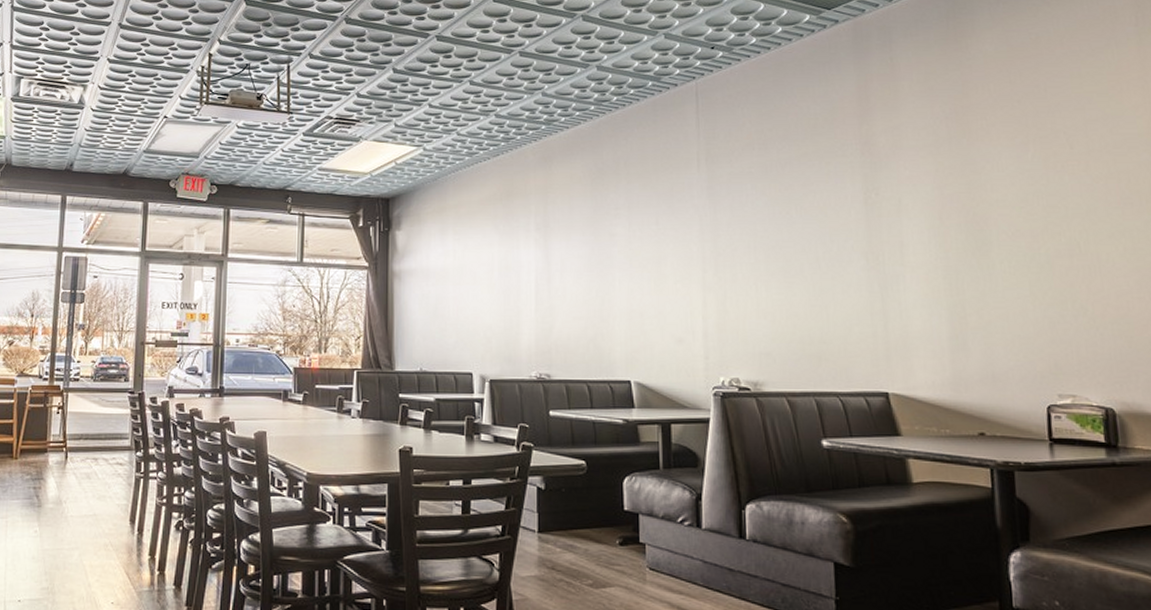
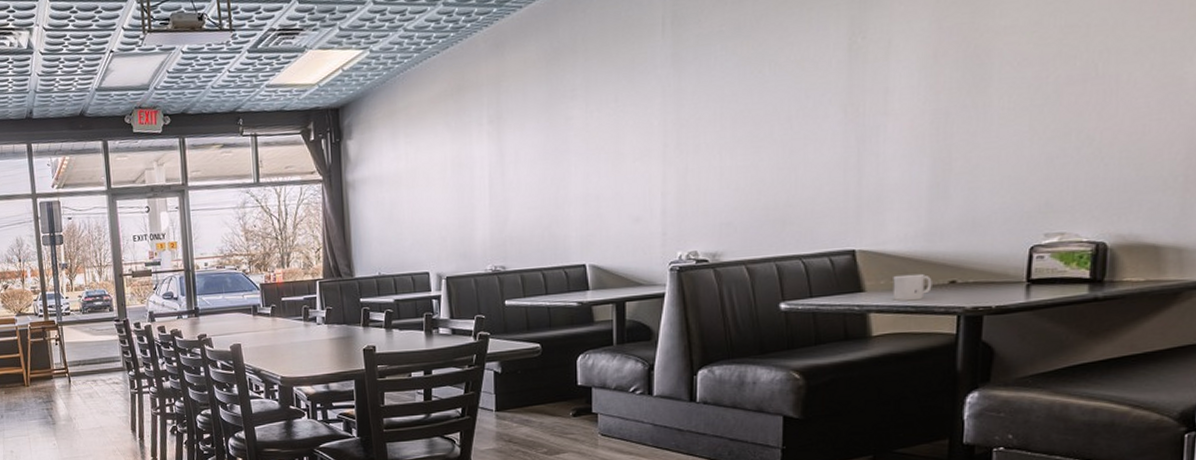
mug: none [926,422,964,450] -> present [892,273,932,302]

